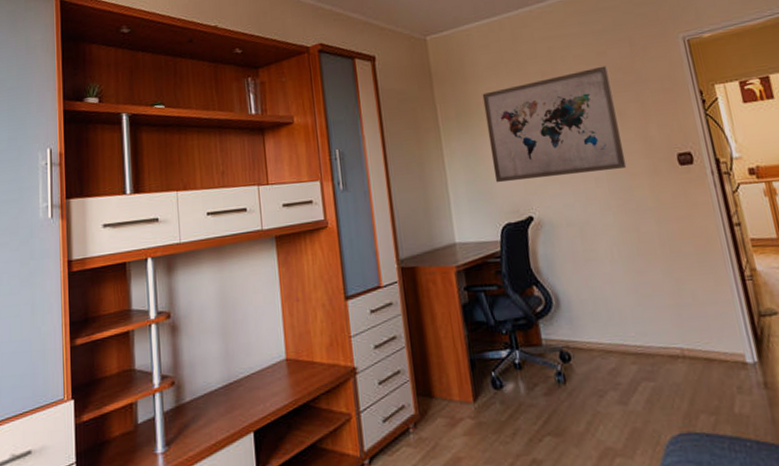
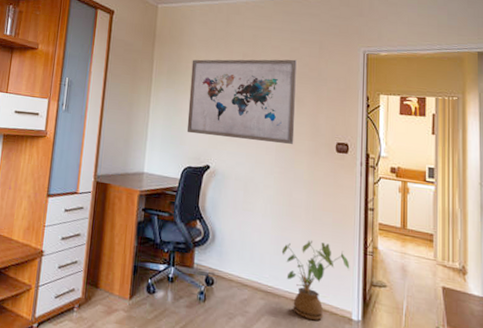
house plant: none [642,278,730,376] -> present [281,240,350,321]

